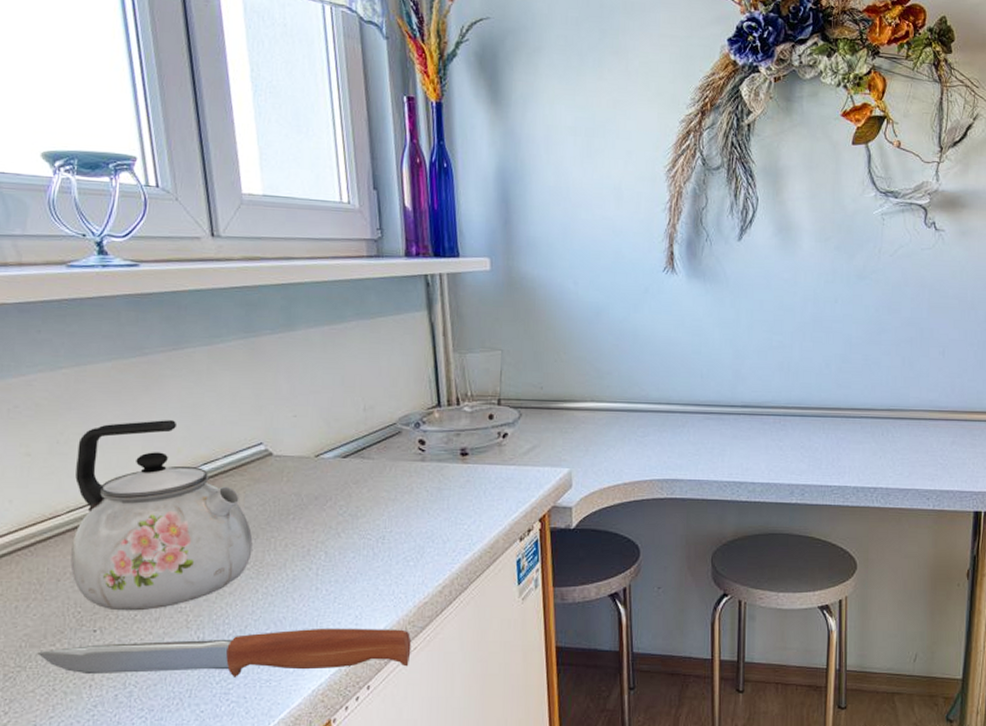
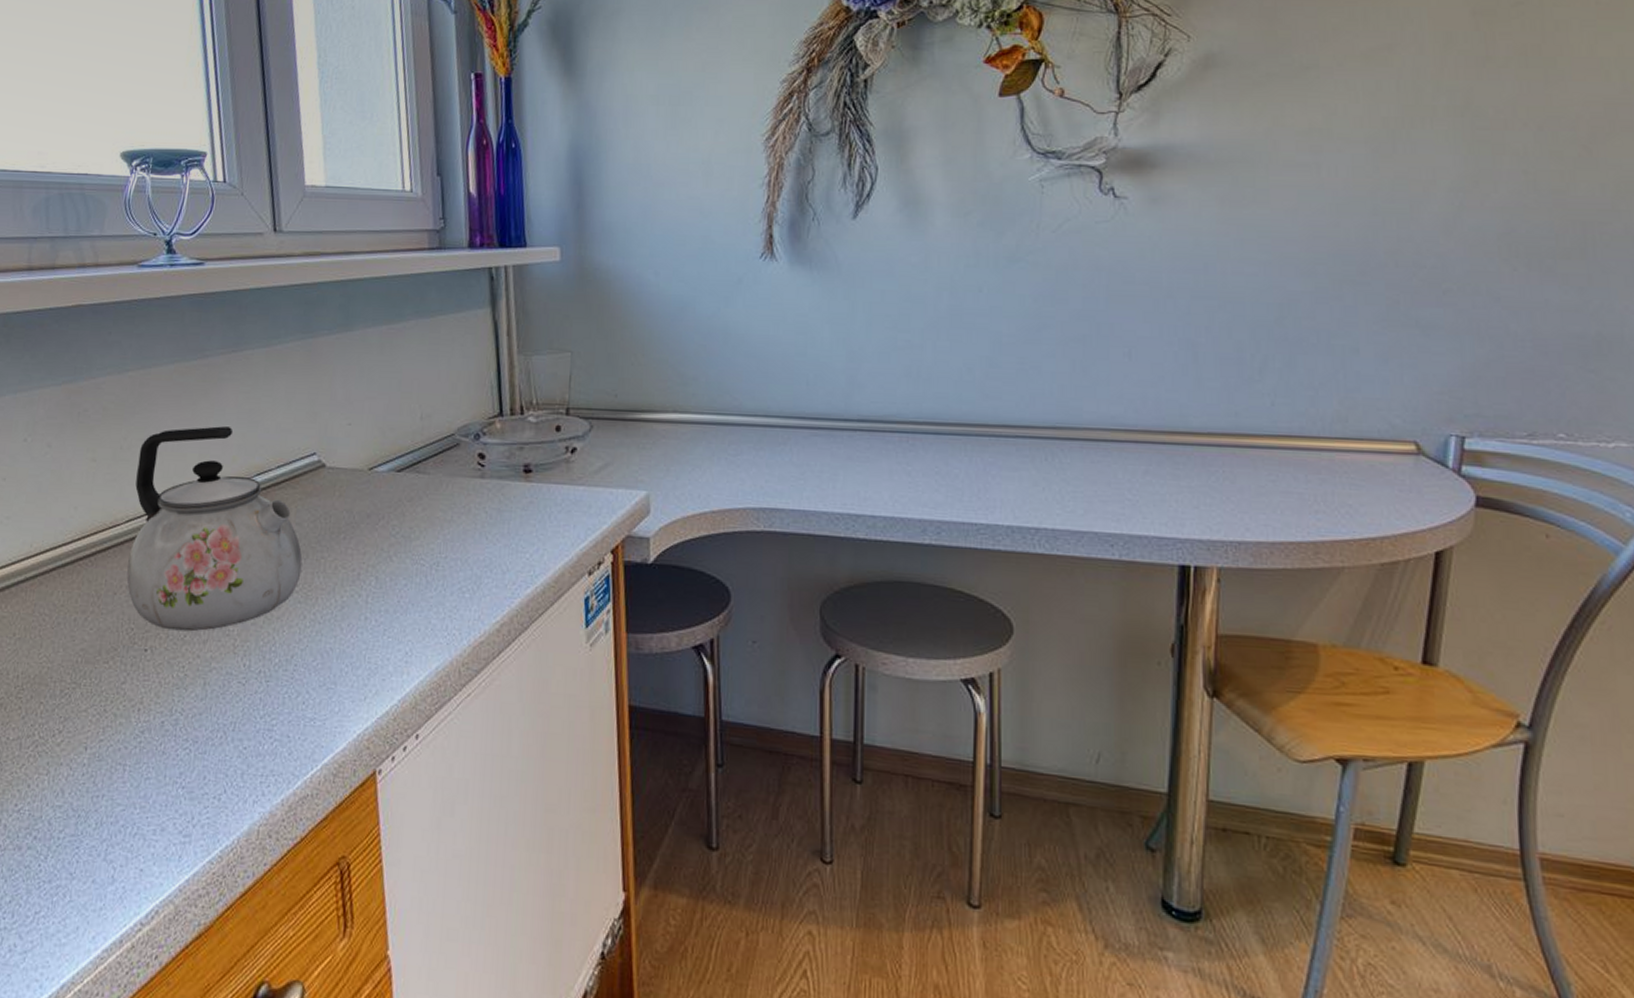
kitchen knife: present [37,628,412,677] -> none [92,663,465,716]

